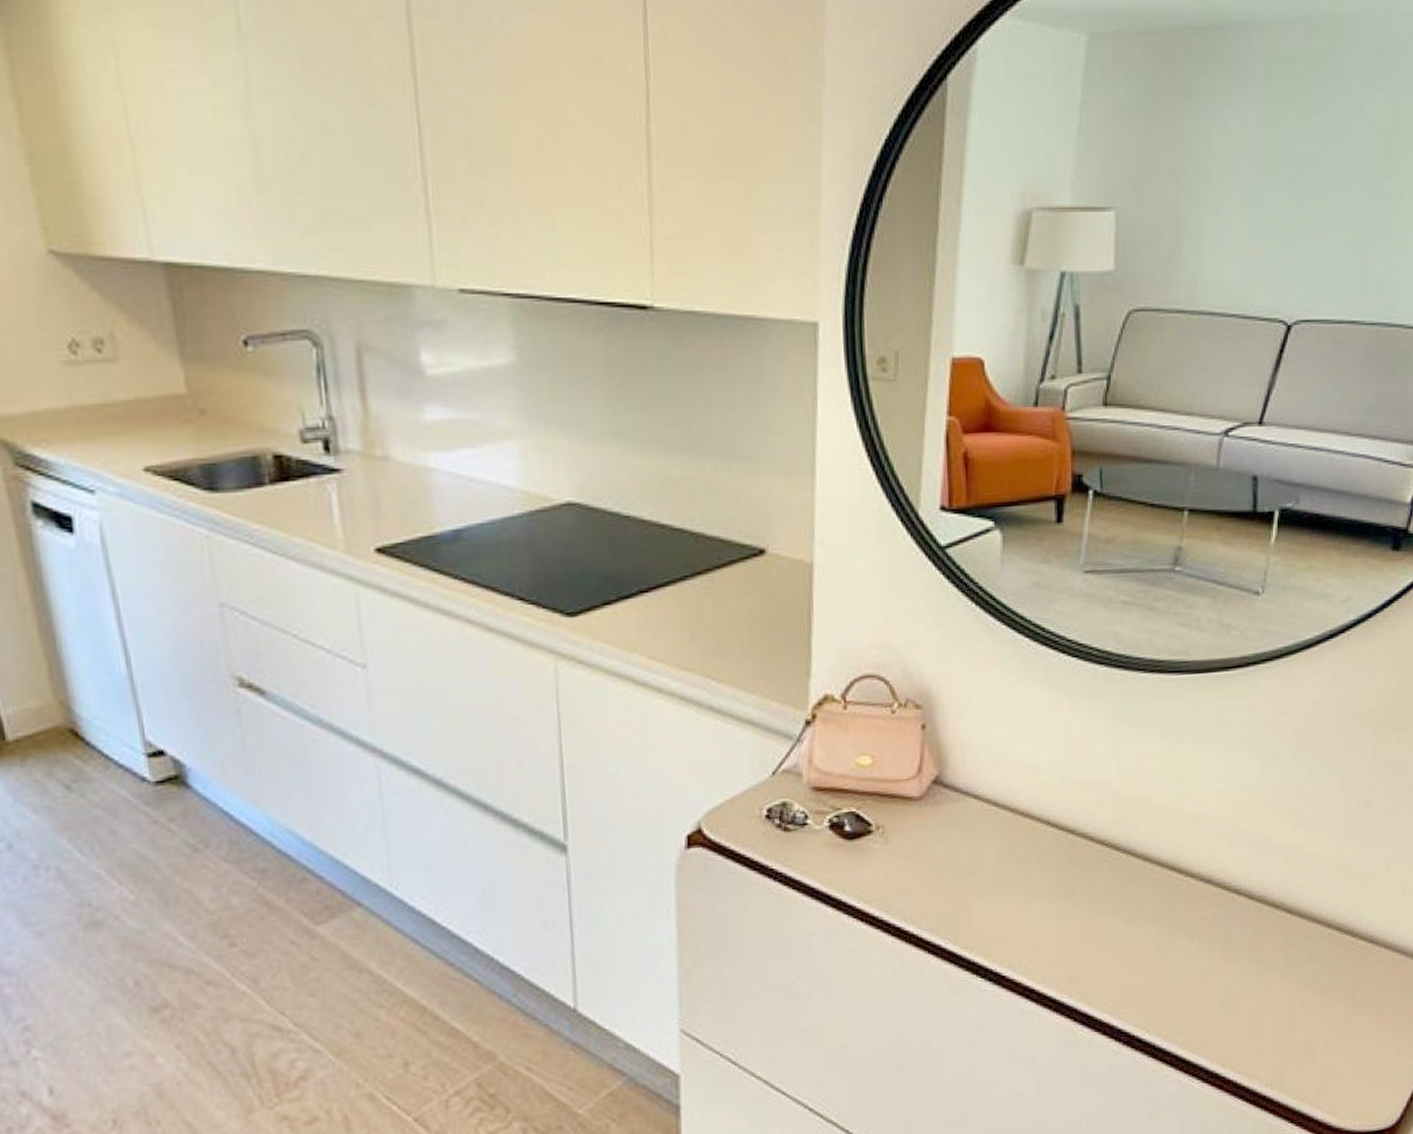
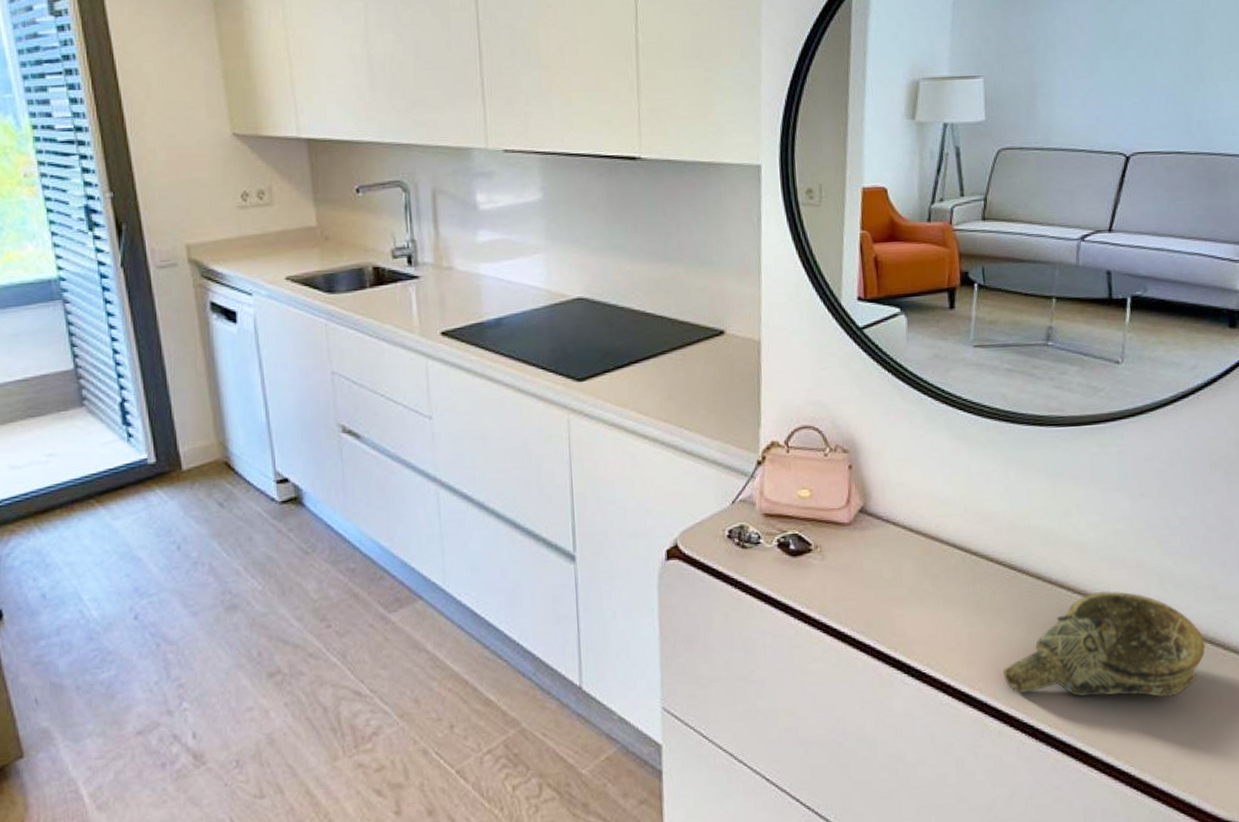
decorative bowl: none [1097,872,1333,997] -> present [1003,591,1206,698]

